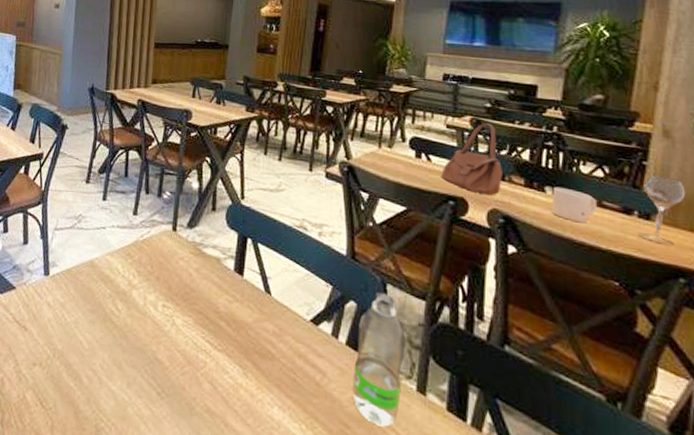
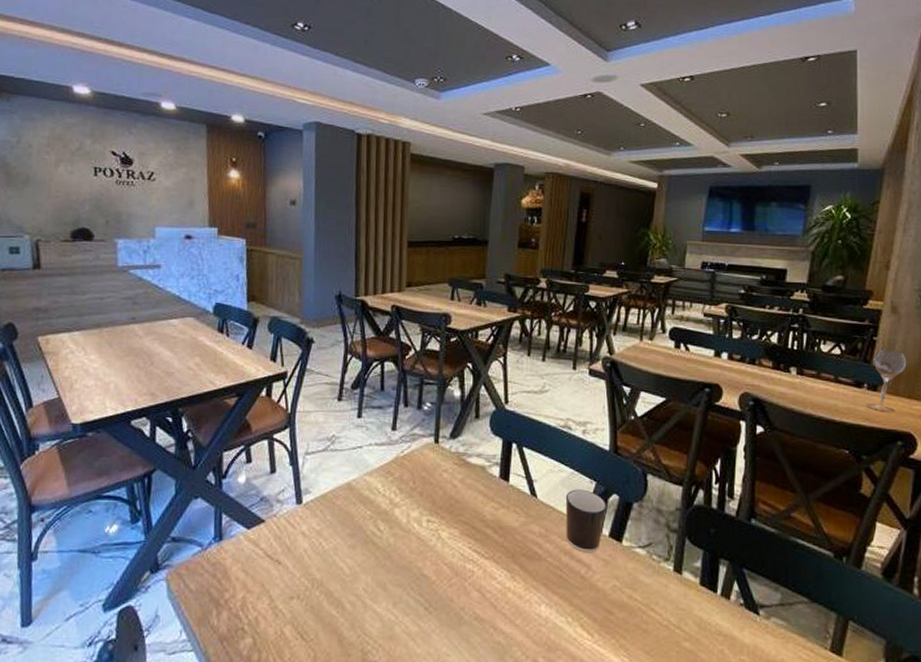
mug: none [300,291,343,360] -> present [565,489,607,553]
bottle: present [352,292,405,427] -> none [615,483,664,608]
handbag: present [441,123,502,196] -> none [698,309,753,380]
mug: present [550,186,597,224] -> none [794,366,833,399]

